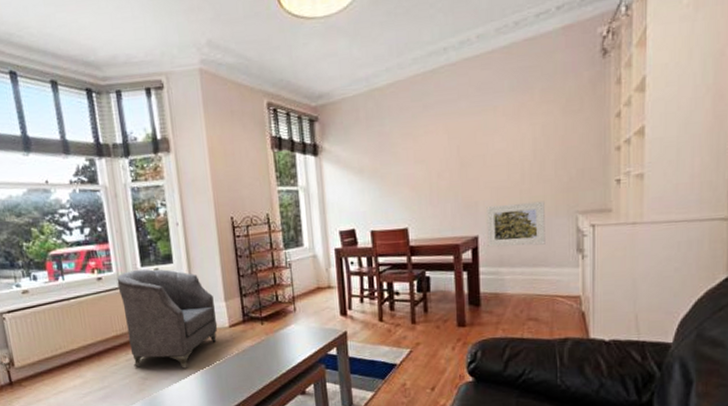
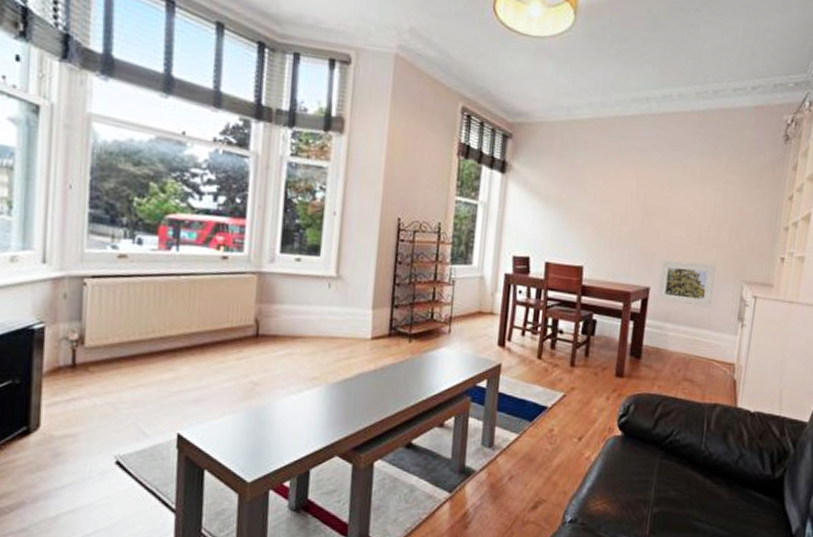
armchair: present [117,269,218,369] -> none [245,255,360,379]

